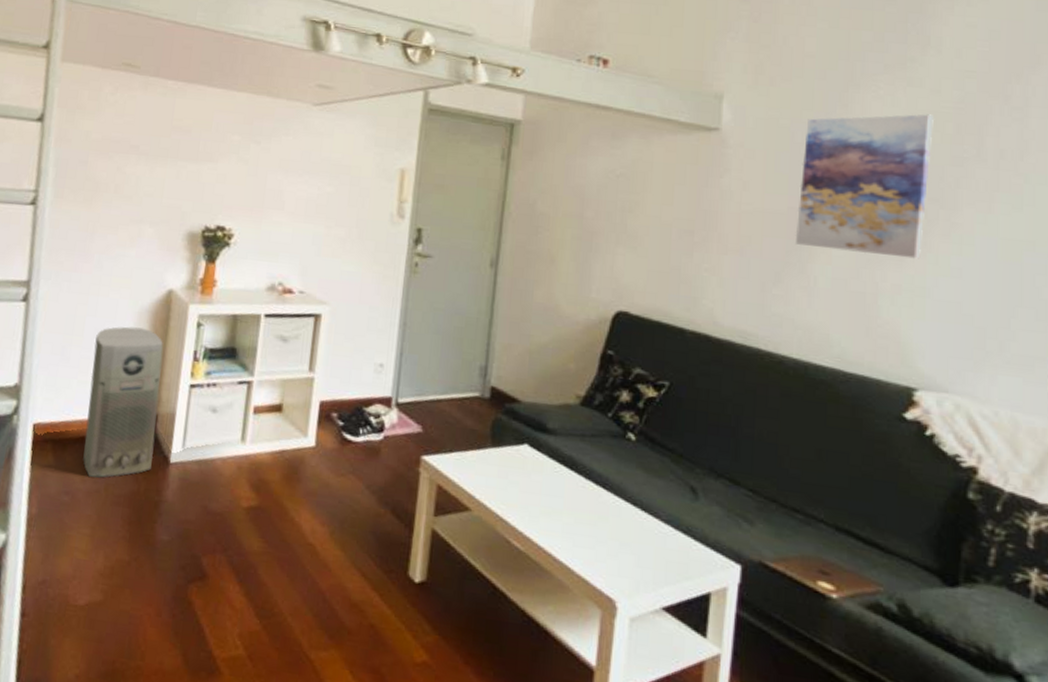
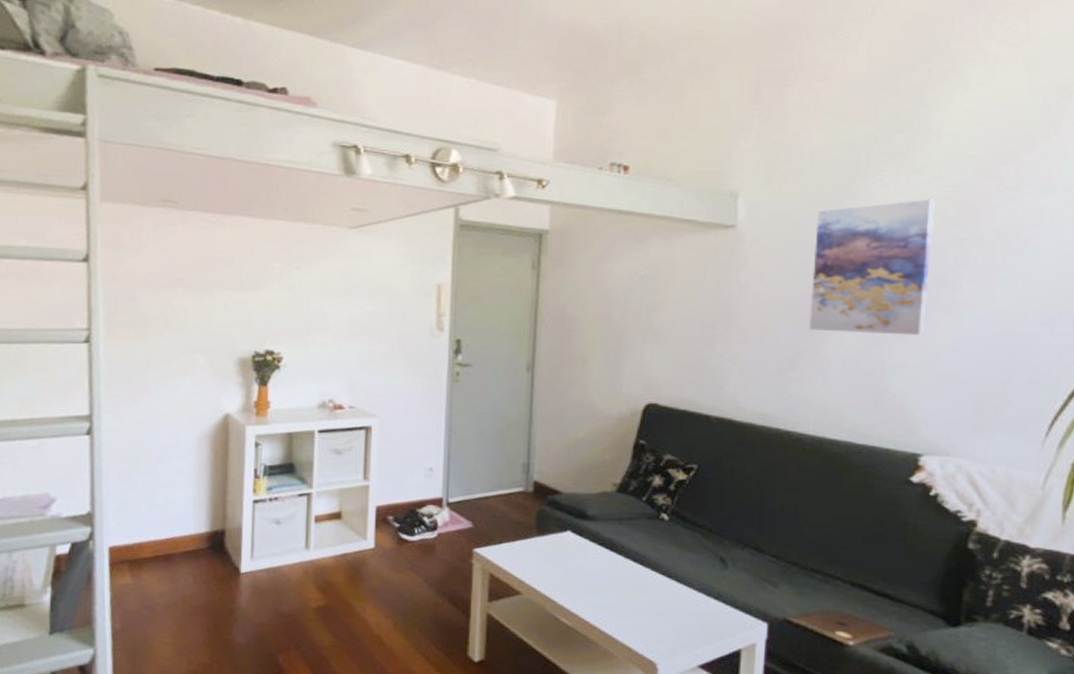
air purifier: present [83,326,163,478] -> none [158,451,225,592]

